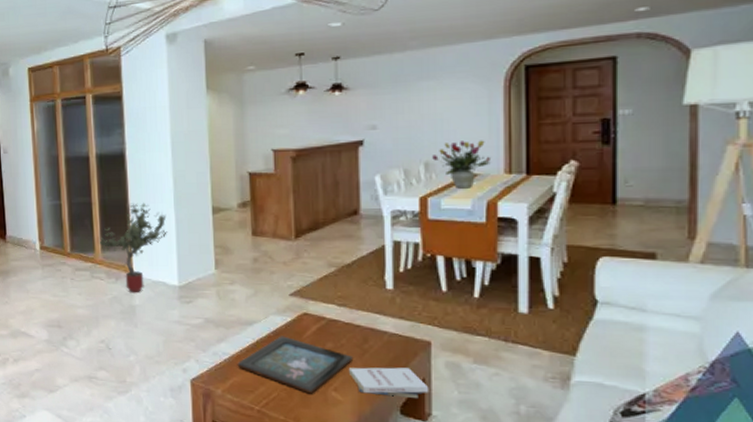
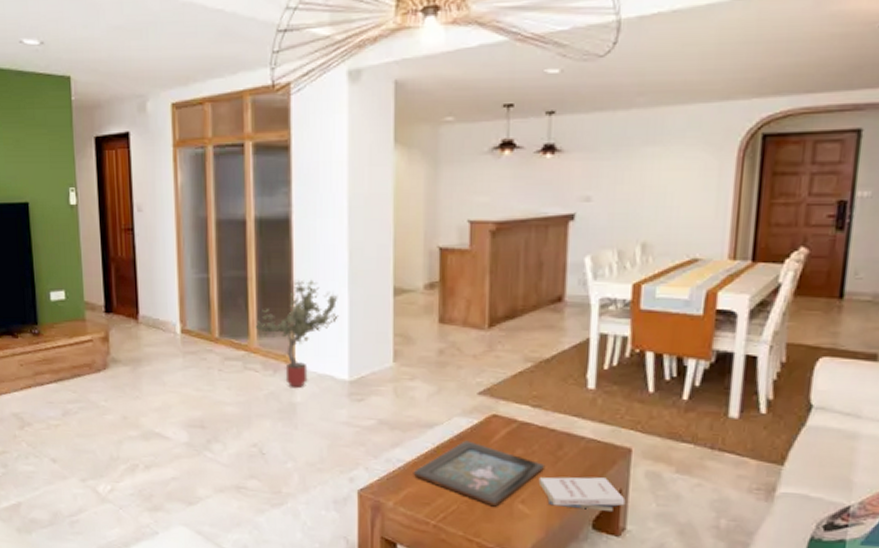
flower arrangement: present [432,140,490,190] -> none [651,219,715,277]

